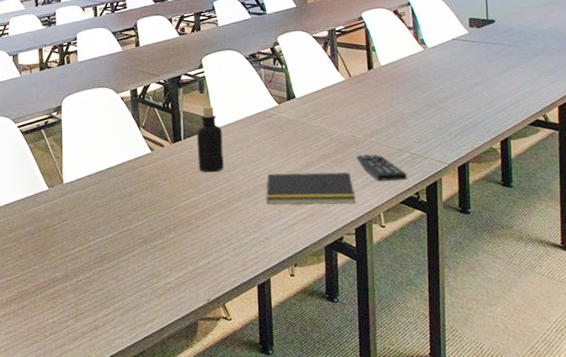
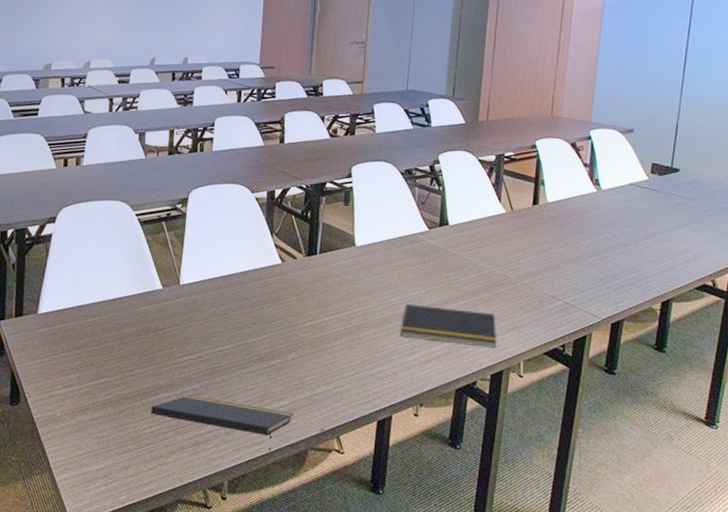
notepad: none [51,283,180,327] -> present [151,395,294,452]
bottle: present [196,106,224,173] -> none [331,221,363,295]
remote control: present [357,153,407,182] -> none [505,296,556,330]

